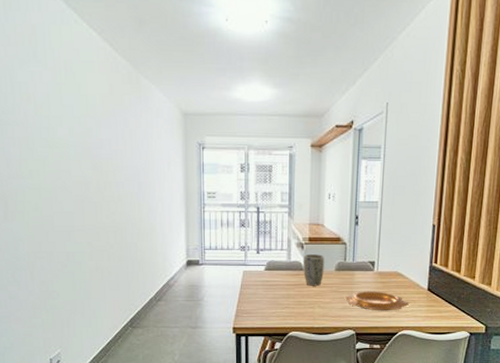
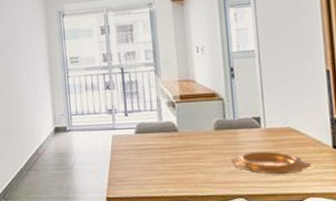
plant pot: present [303,254,324,286] -> none [177,113,202,149]

